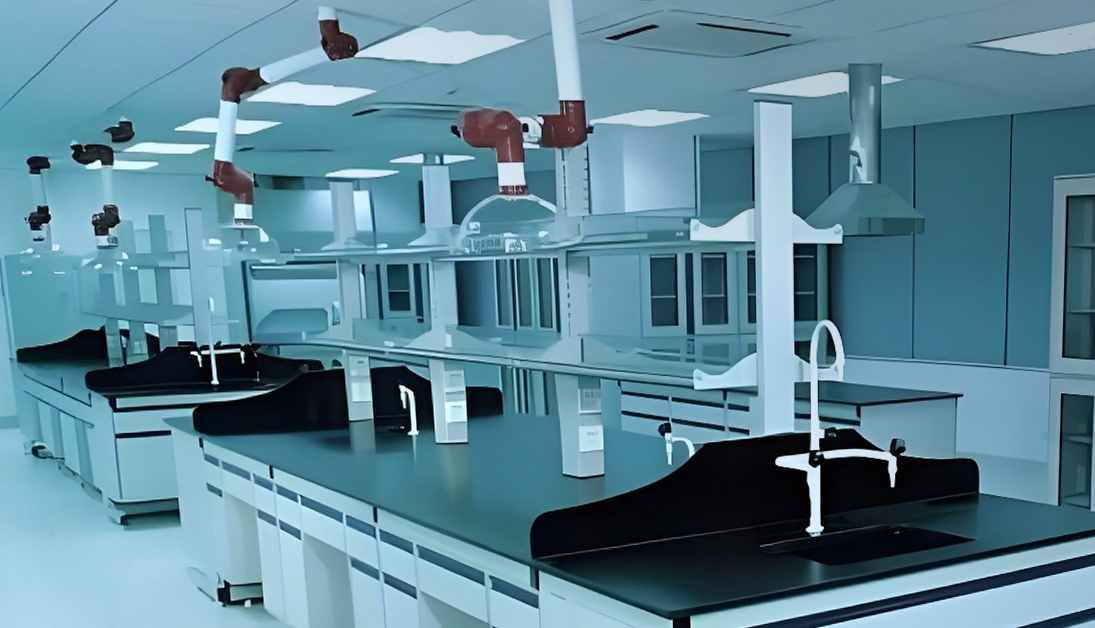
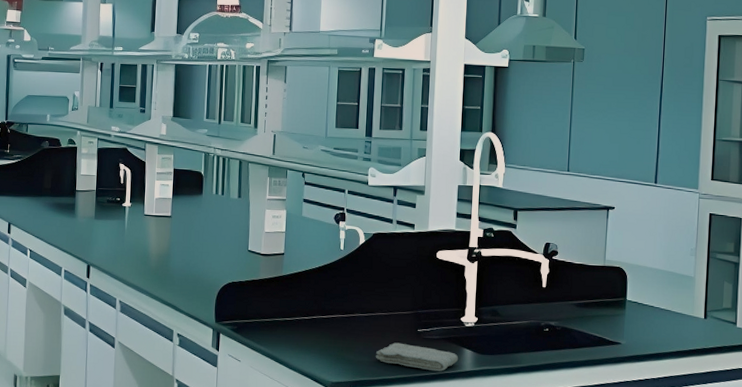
washcloth: none [715,561,806,588] -> present [375,342,459,372]

